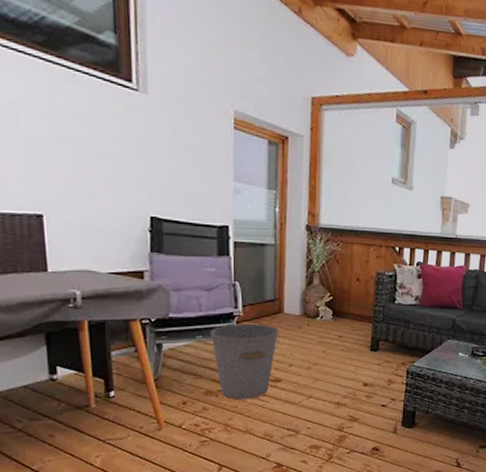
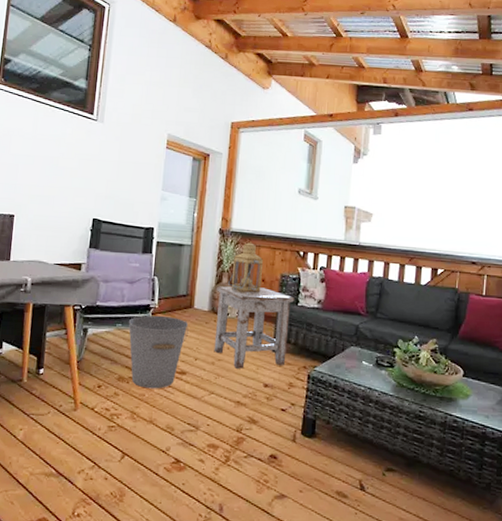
stool: none [306,287,391,371] -> present [214,286,294,369]
lantern: none [320,239,357,292] -> present [228,242,264,292]

